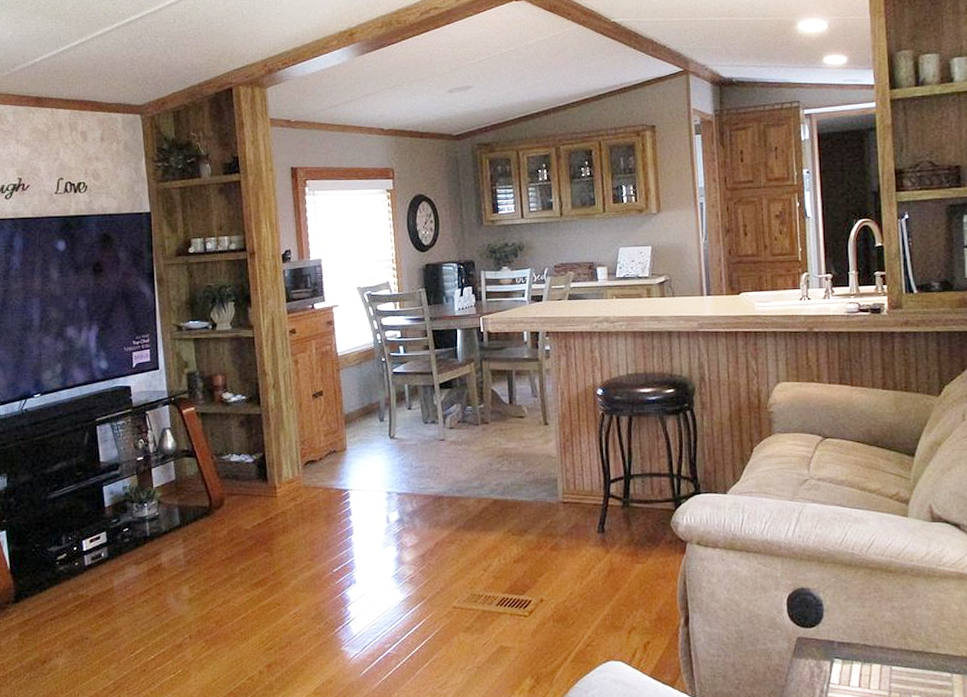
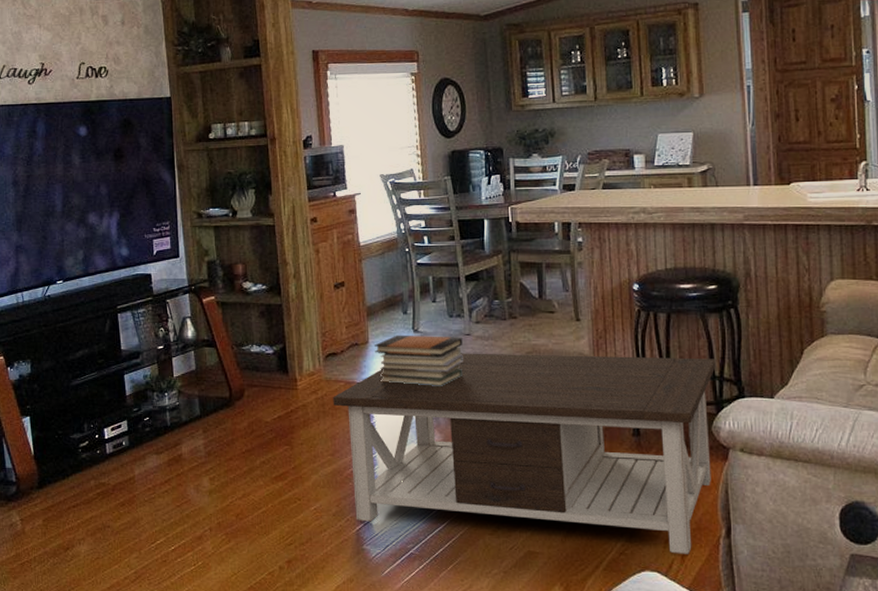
coffee table: none [312,457,674,644] -> present [333,353,716,555]
book stack: none [352,441,438,492] -> present [375,335,463,387]

